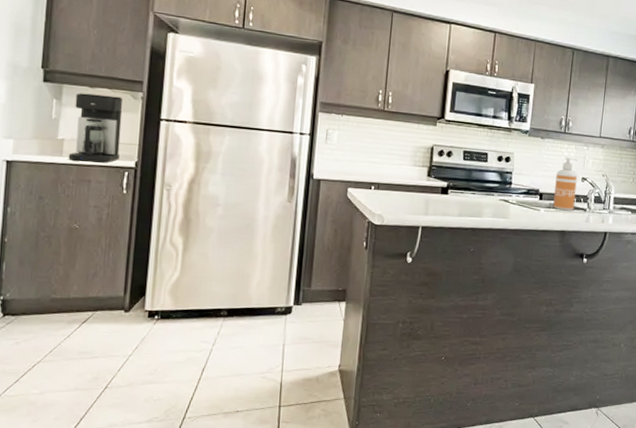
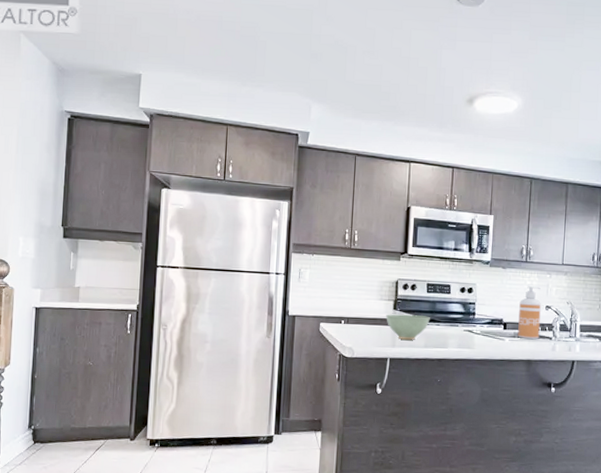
coffee maker: present [68,93,123,163] -> none [83,246,126,307]
bowl: none [418,180,466,208] -> present [385,314,430,340]

